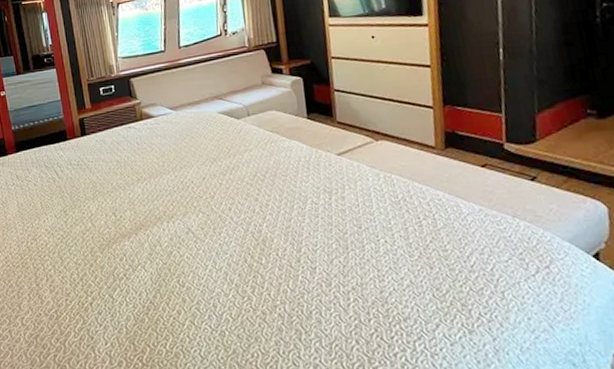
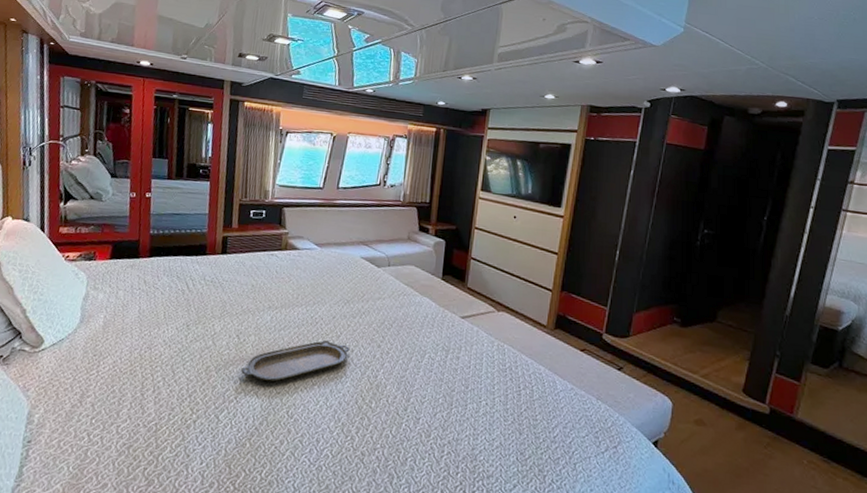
serving tray: none [124,202,227,253] -> present [241,340,350,382]

